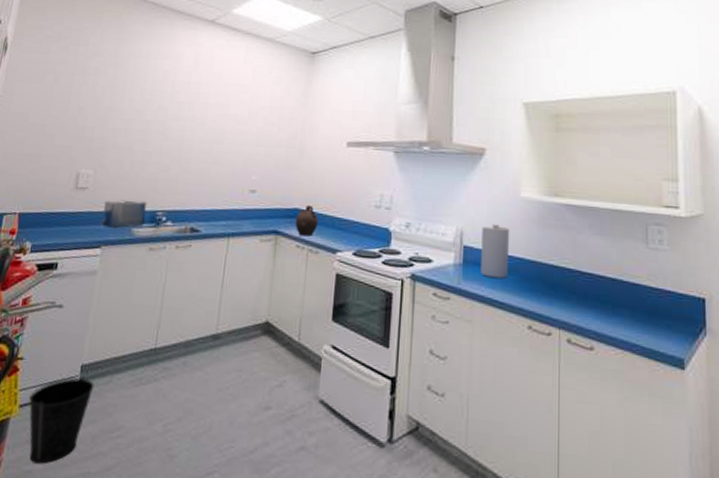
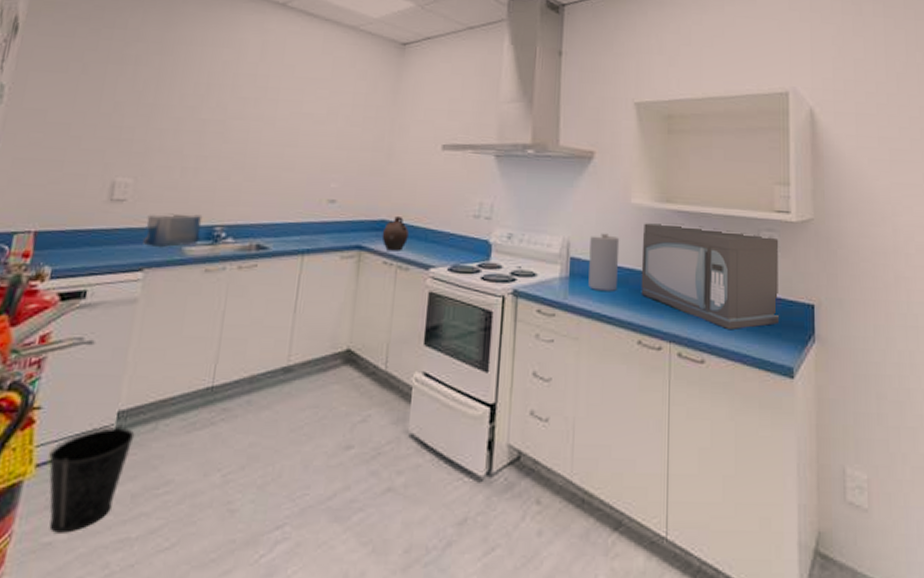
microwave: none [530,215,670,320] -> present [641,223,780,331]

